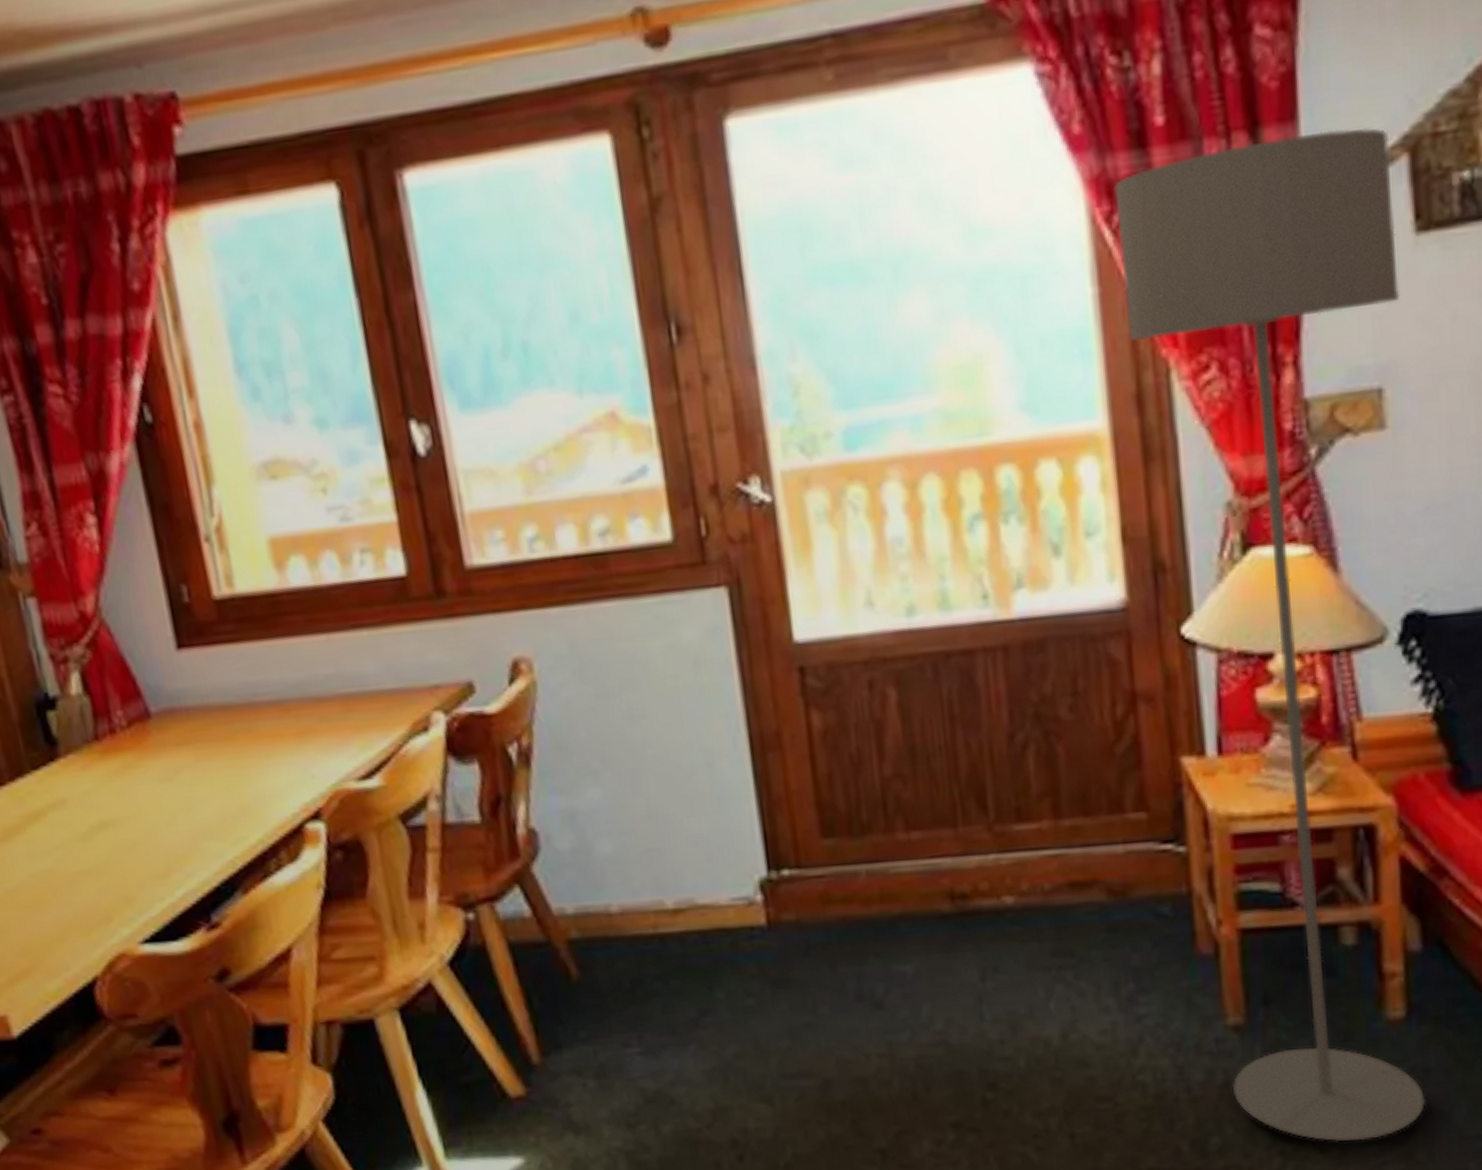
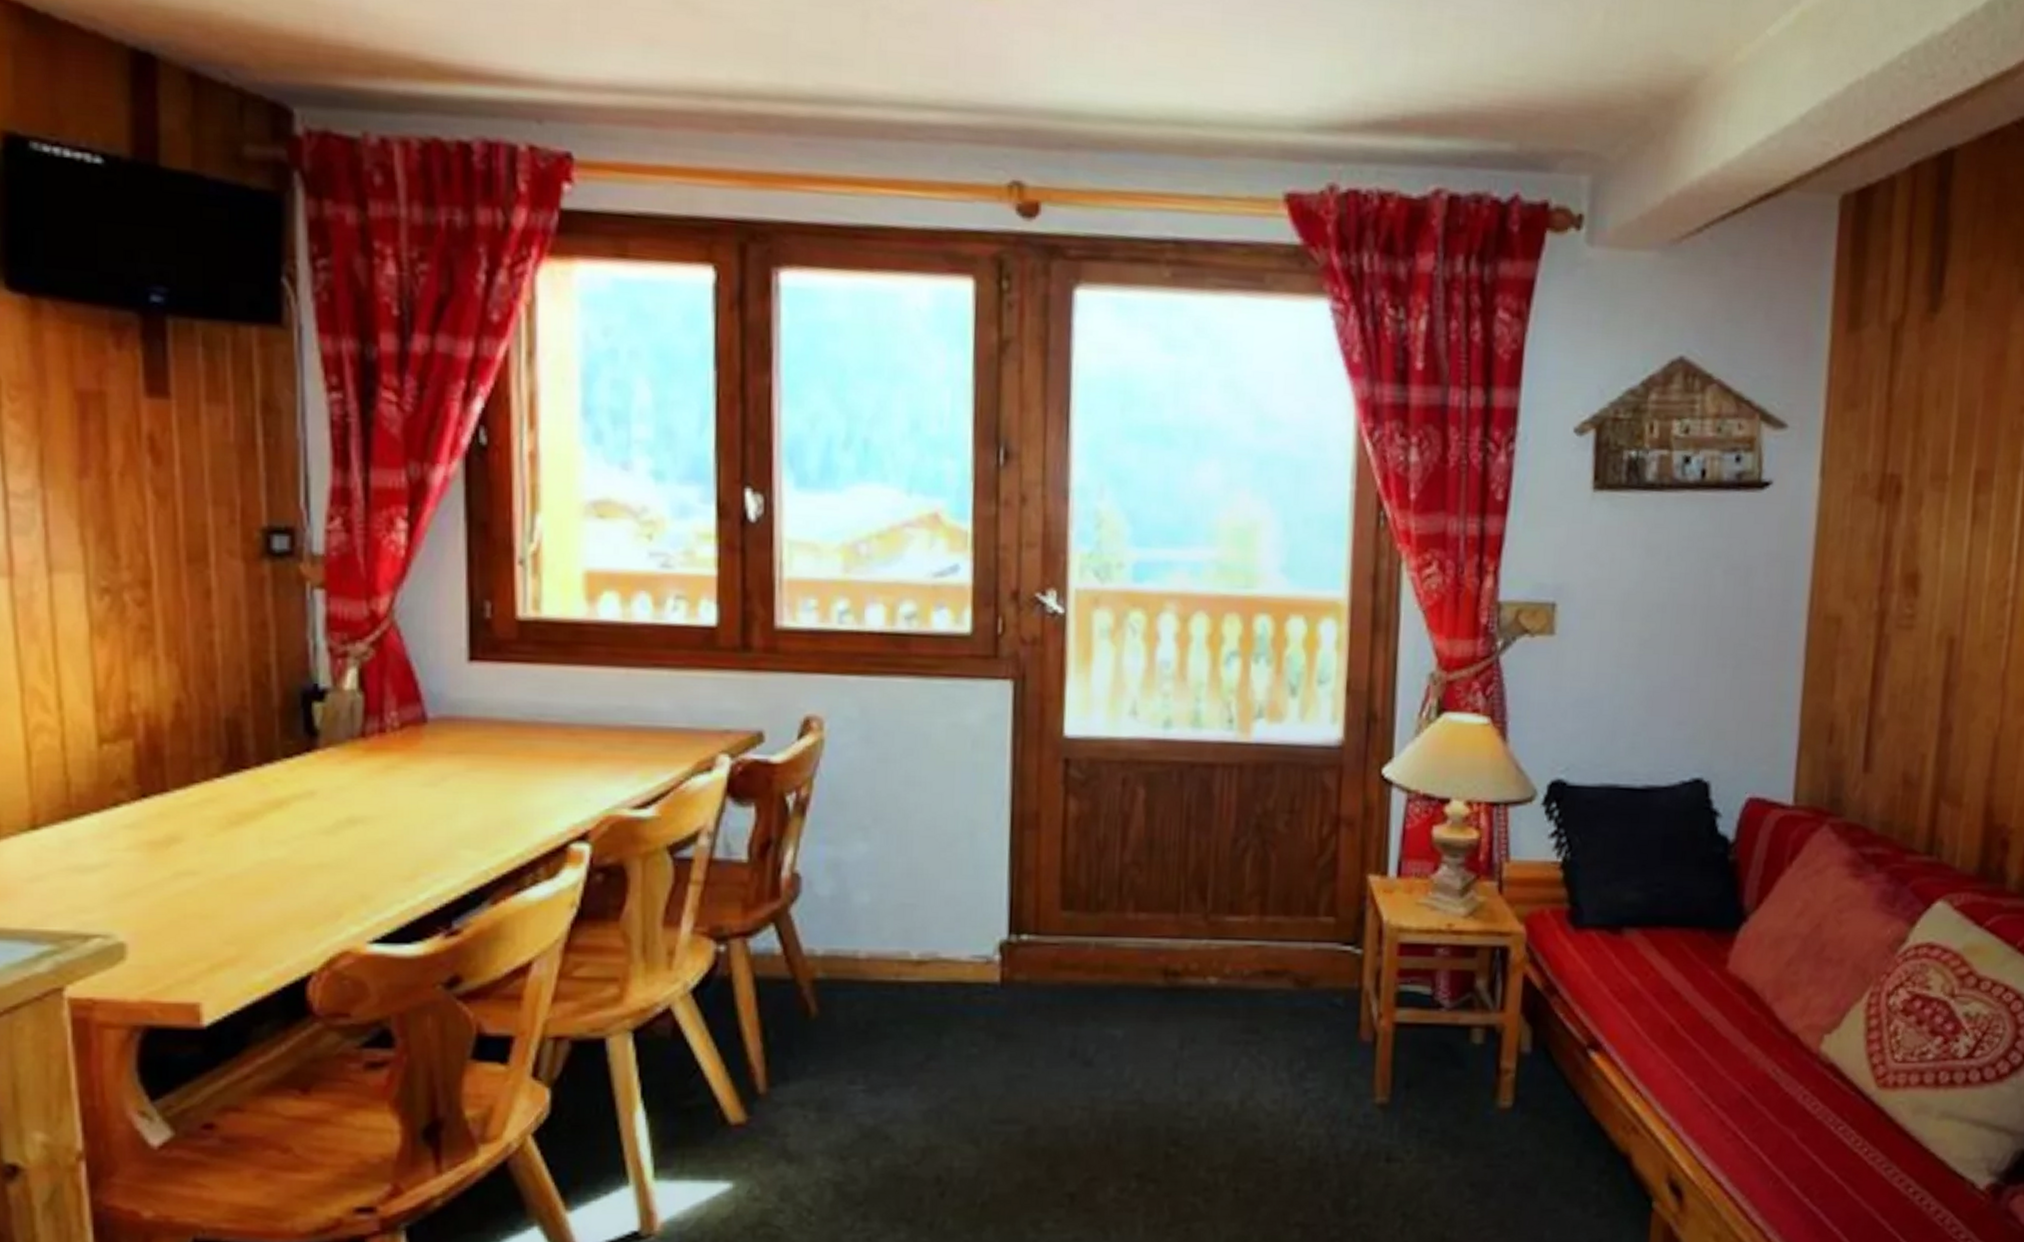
floor lamp: present [1114,128,1425,1142] -> none [1372,397,1583,1208]

